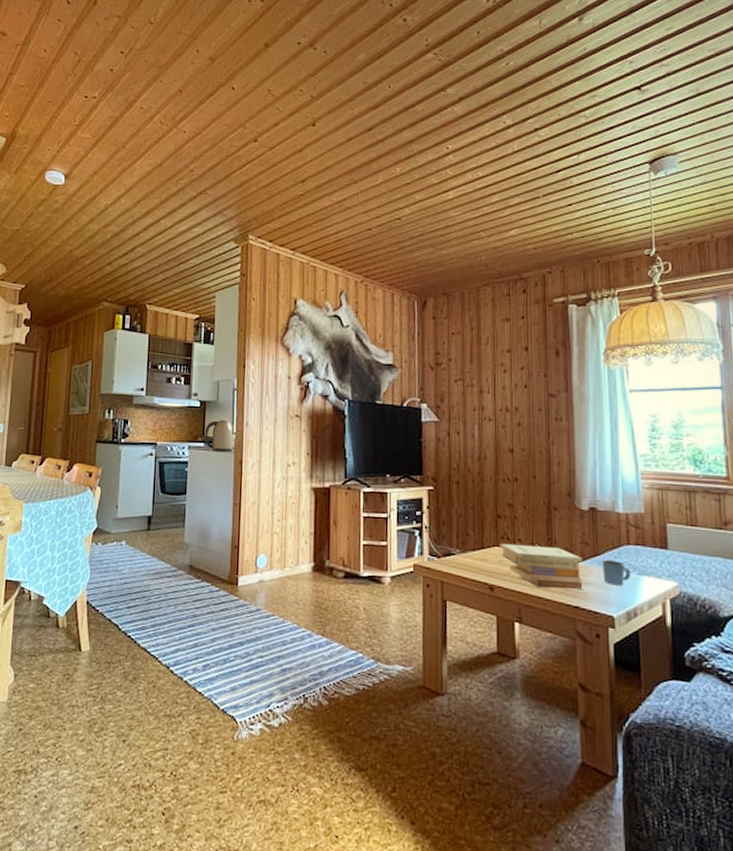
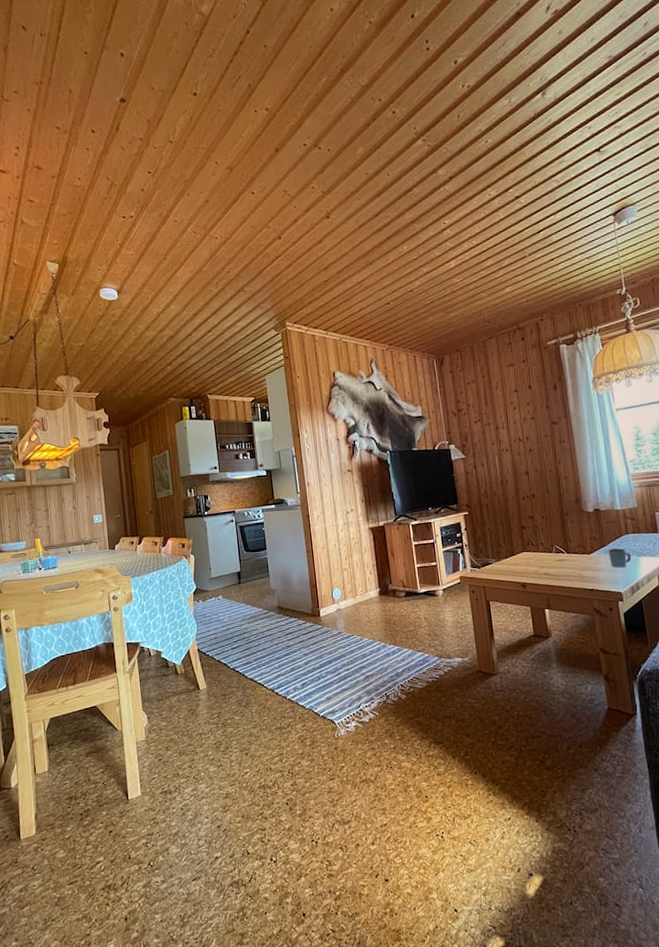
kettle: present [204,419,234,453] -> none [273,483,300,511]
books: present [500,543,583,590] -> none [526,545,596,579]

